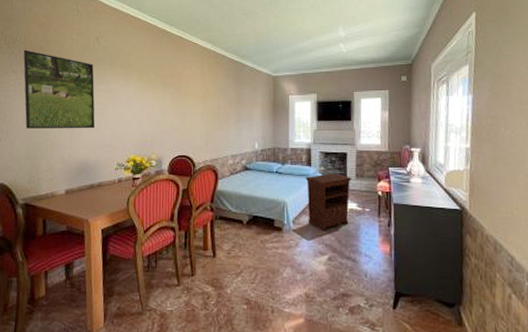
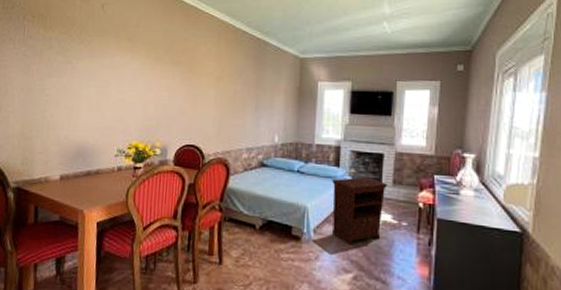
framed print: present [23,50,95,129] -> none [21,16,98,109]

